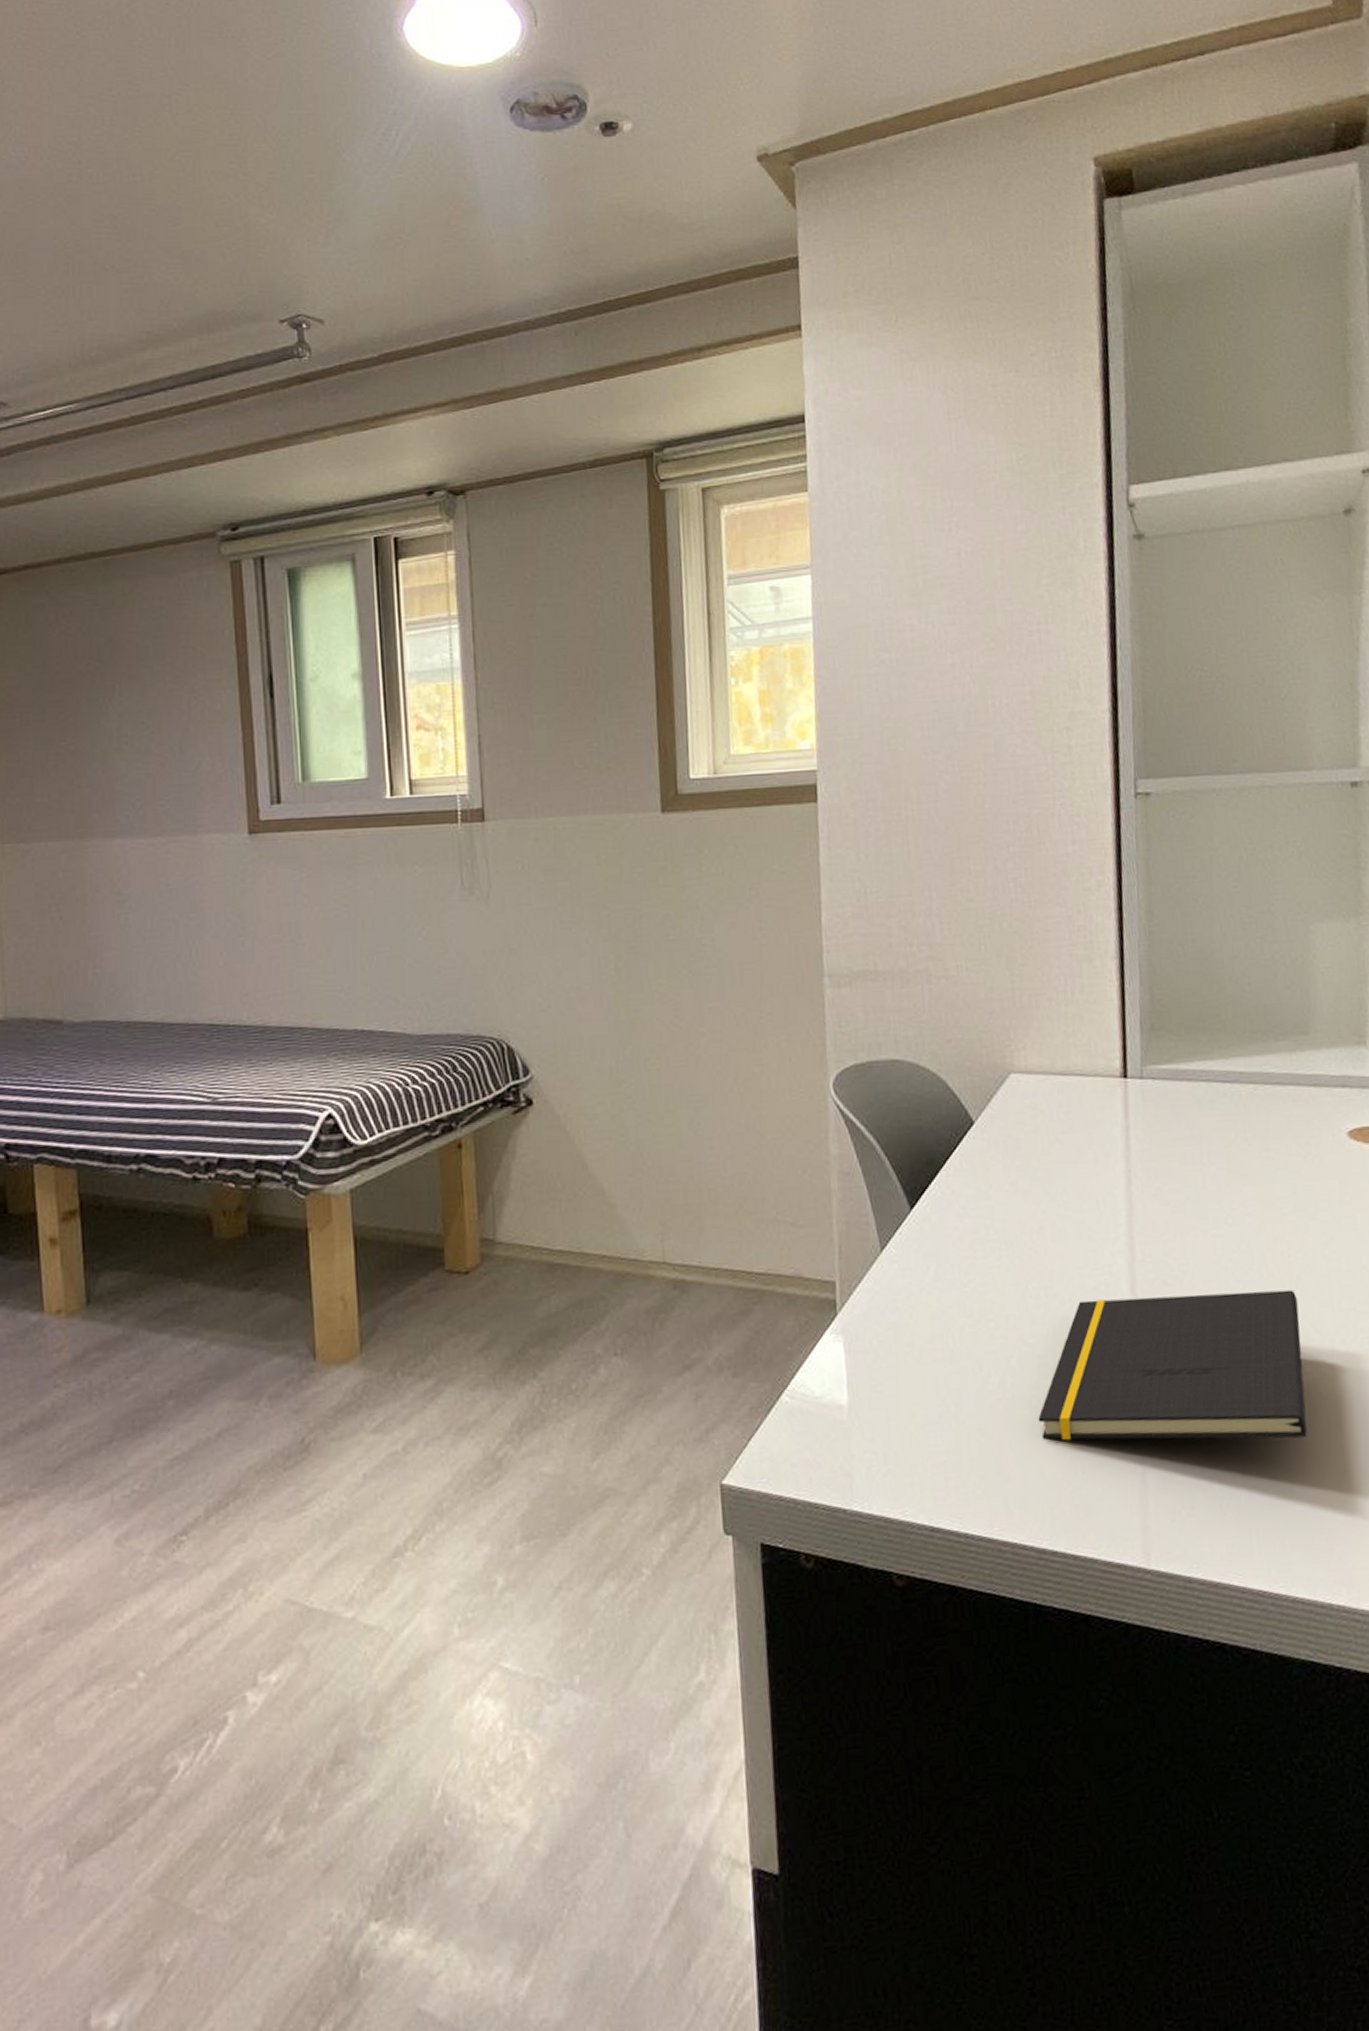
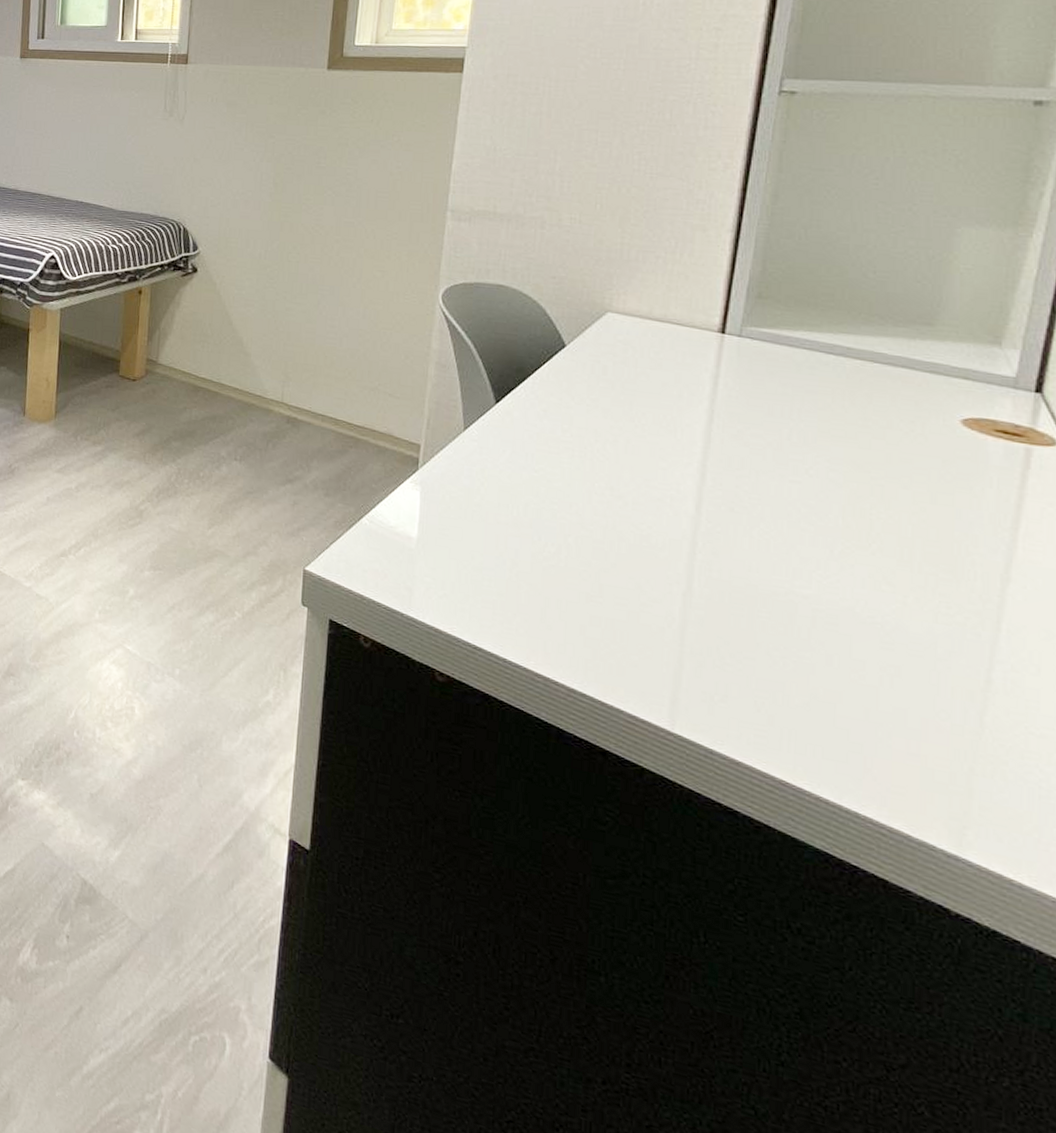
notepad: present [1038,1289,1307,1441] -> none [586,506,872,670]

